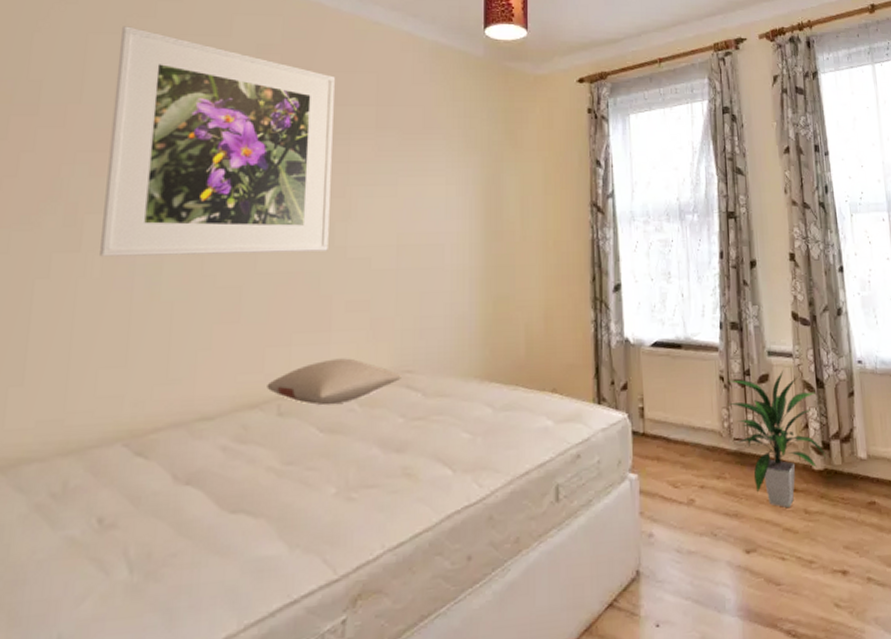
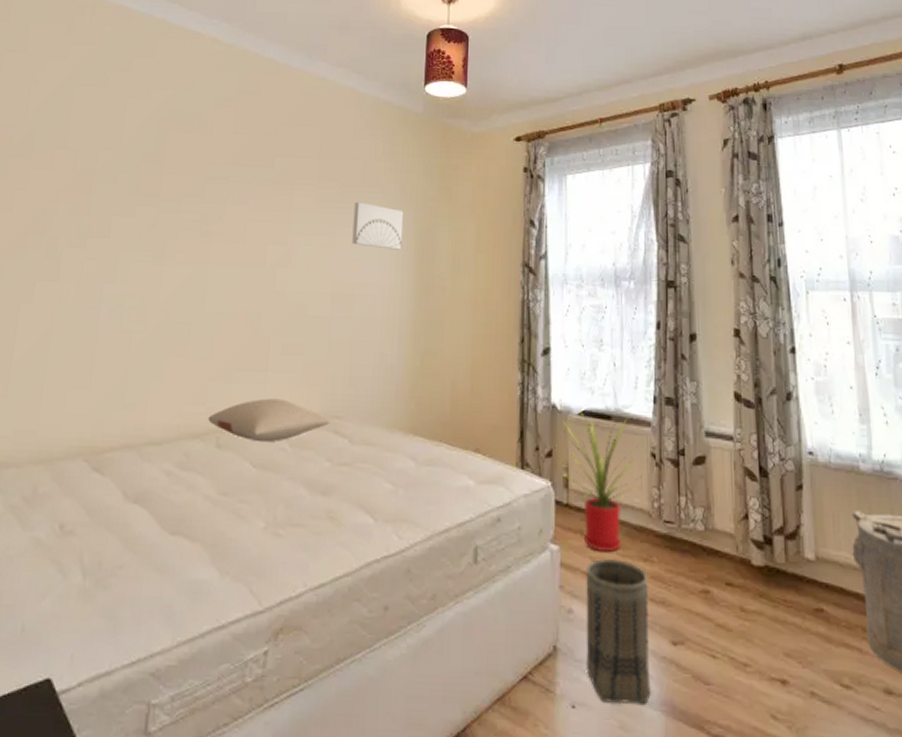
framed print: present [100,26,335,257] -> none [74,79,283,295]
wall art: none [416,149,469,197] -> present [352,201,404,250]
house plant: none [633,342,713,476] -> present [558,410,643,553]
basket: none [664,480,728,617] -> present [586,559,651,704]
indoor plant: present [728,369,827,508] -> none [659,453,768,603]

